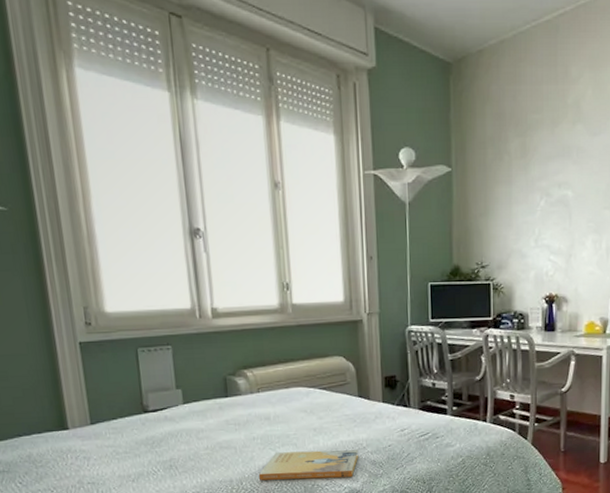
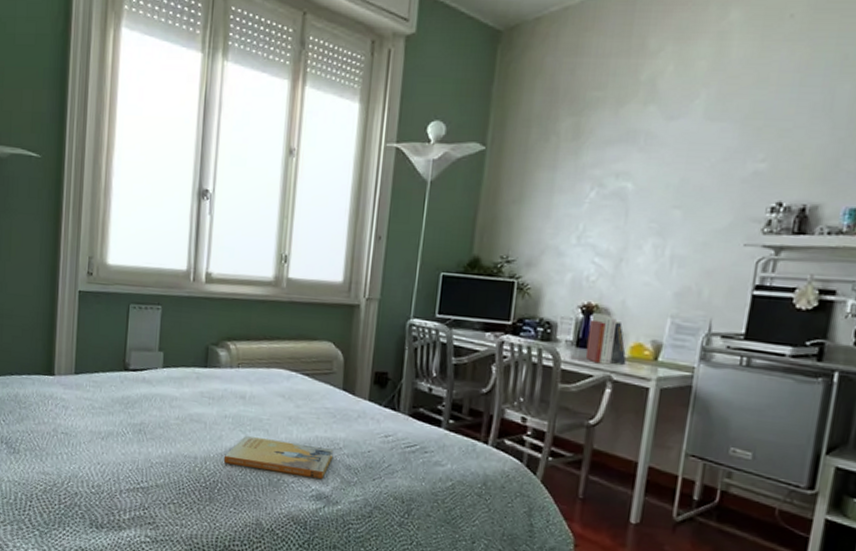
books: none [552,301,583,342] -> present [585,313,626,366]

